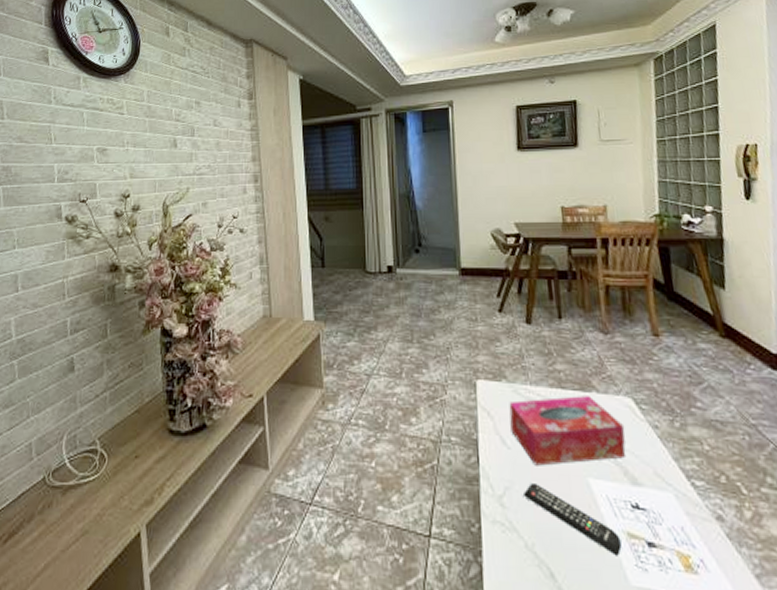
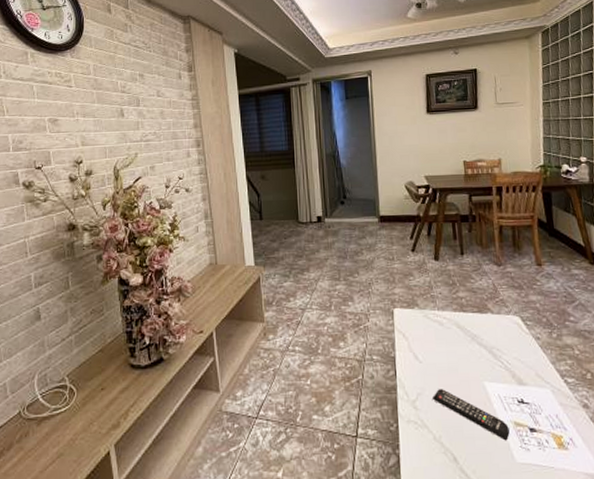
tissue box: present [509,396,626,466] -> none [420,316,514,375]

